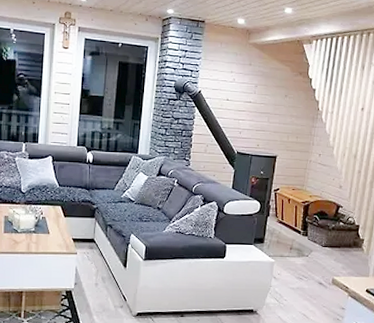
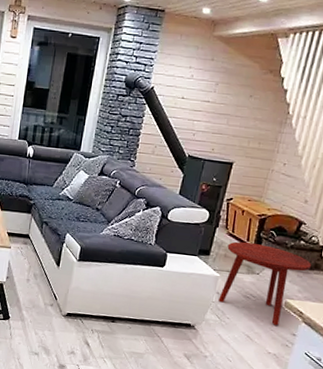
side table: none [275,228,351,302] -> present [218,241,311,326]

